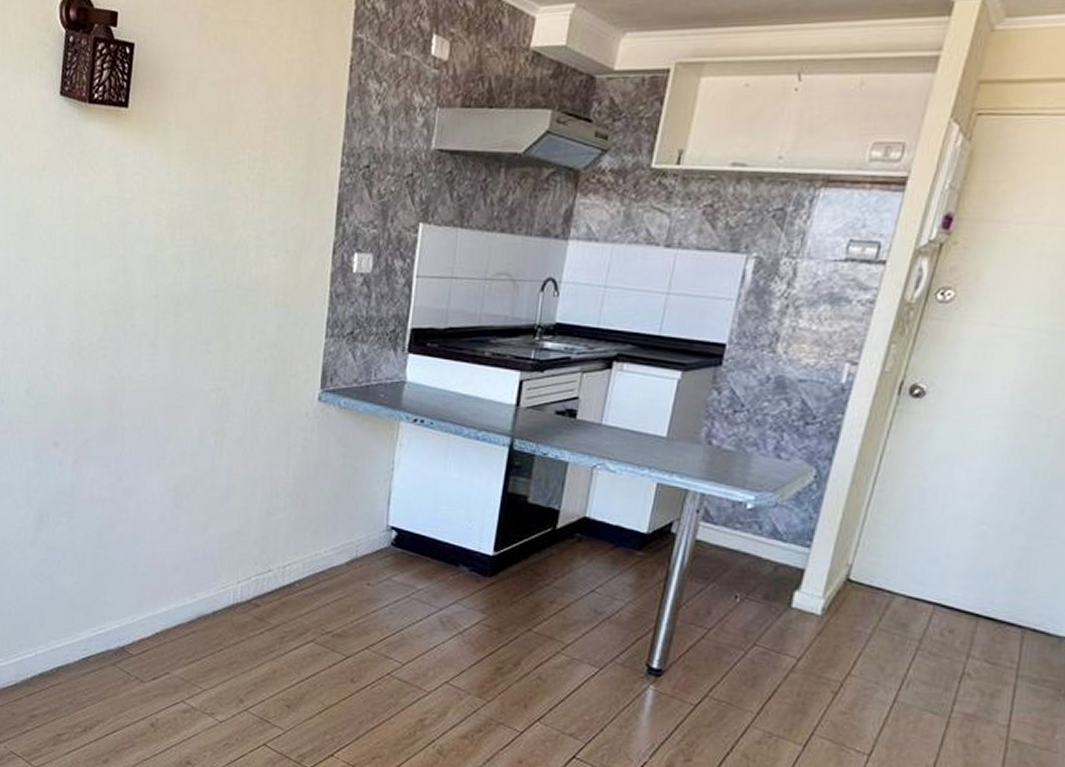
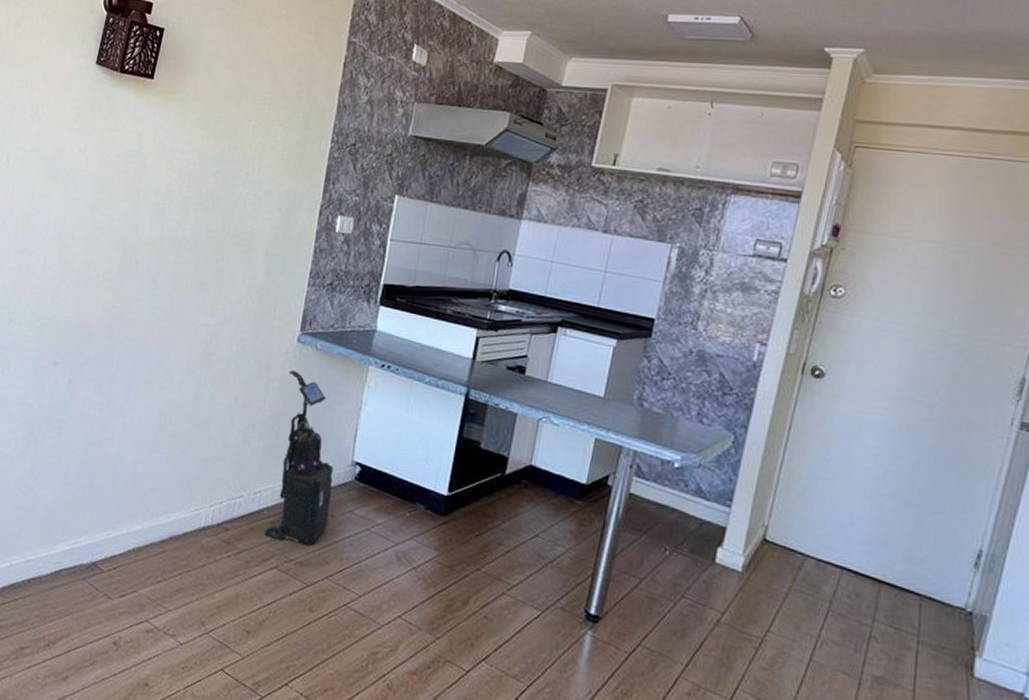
vacuum cleaner: none [297,432,367,617] -> present [263,369,333,546]

